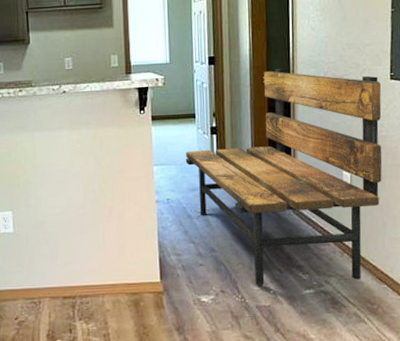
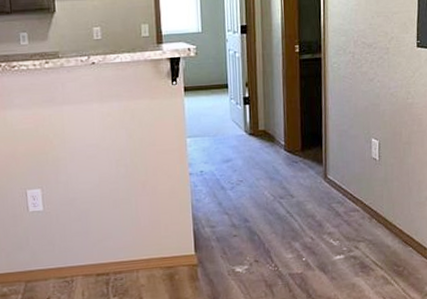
bench: present [185,69,382,286] -> none [218,37,409,254]

